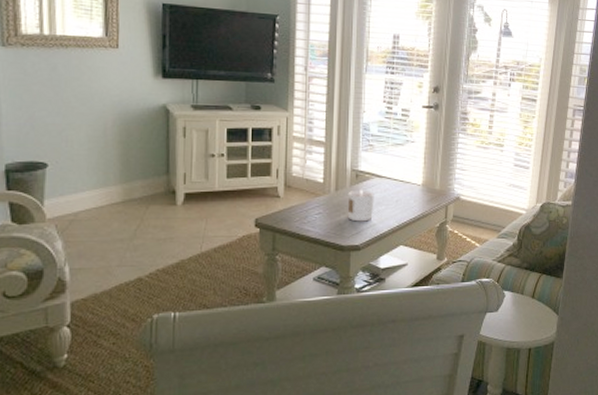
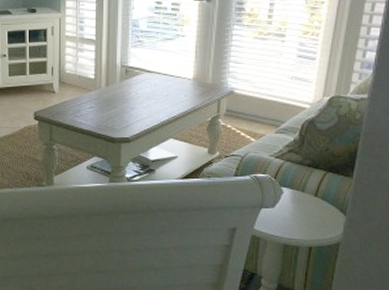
candle: present [347,188,374,222] -> none [118,83,144,116]

